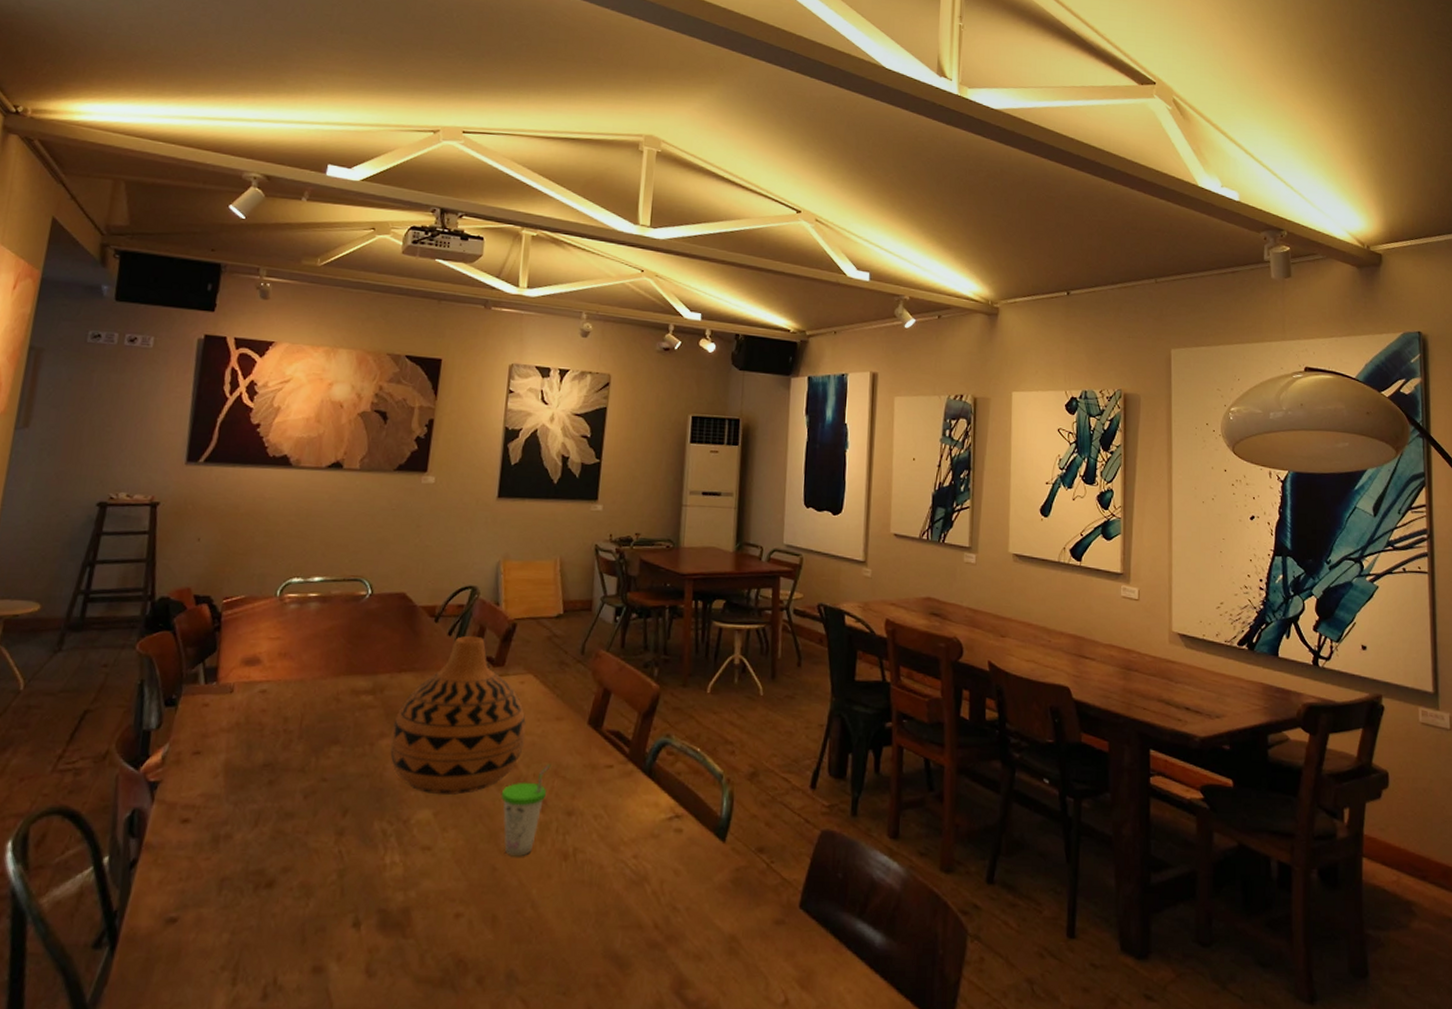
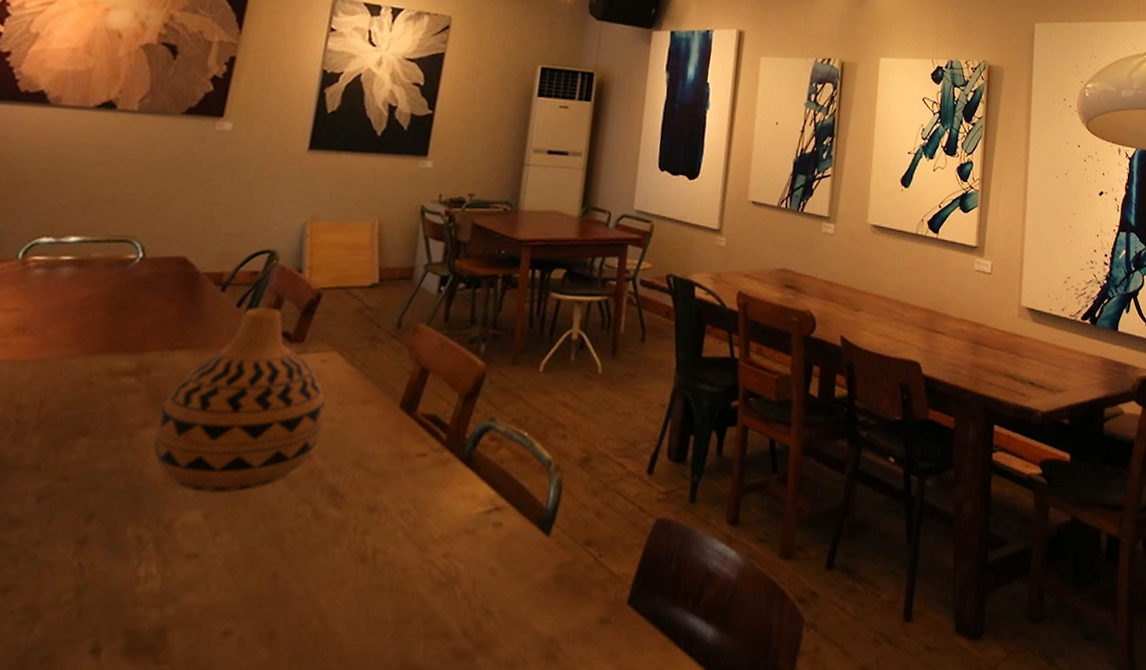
cup: present [500,764,551,857] -> none [289,454,353,562]

